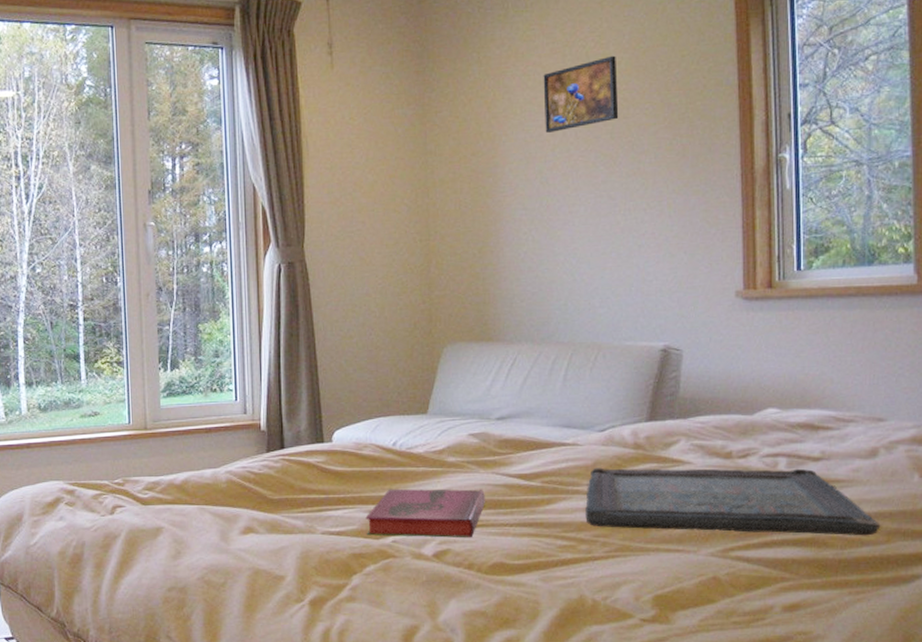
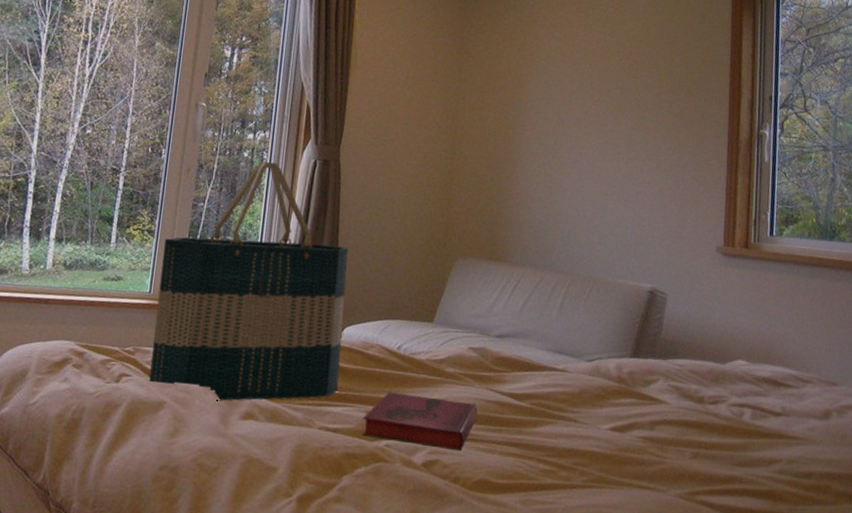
tote bag: none [135,273,336,519] -> present [149,162,349,401]
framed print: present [543,55,619,133] -> none [565,22,631,80]
serving tray: present [585,467,881,536] -> none [567,396,830,495]

